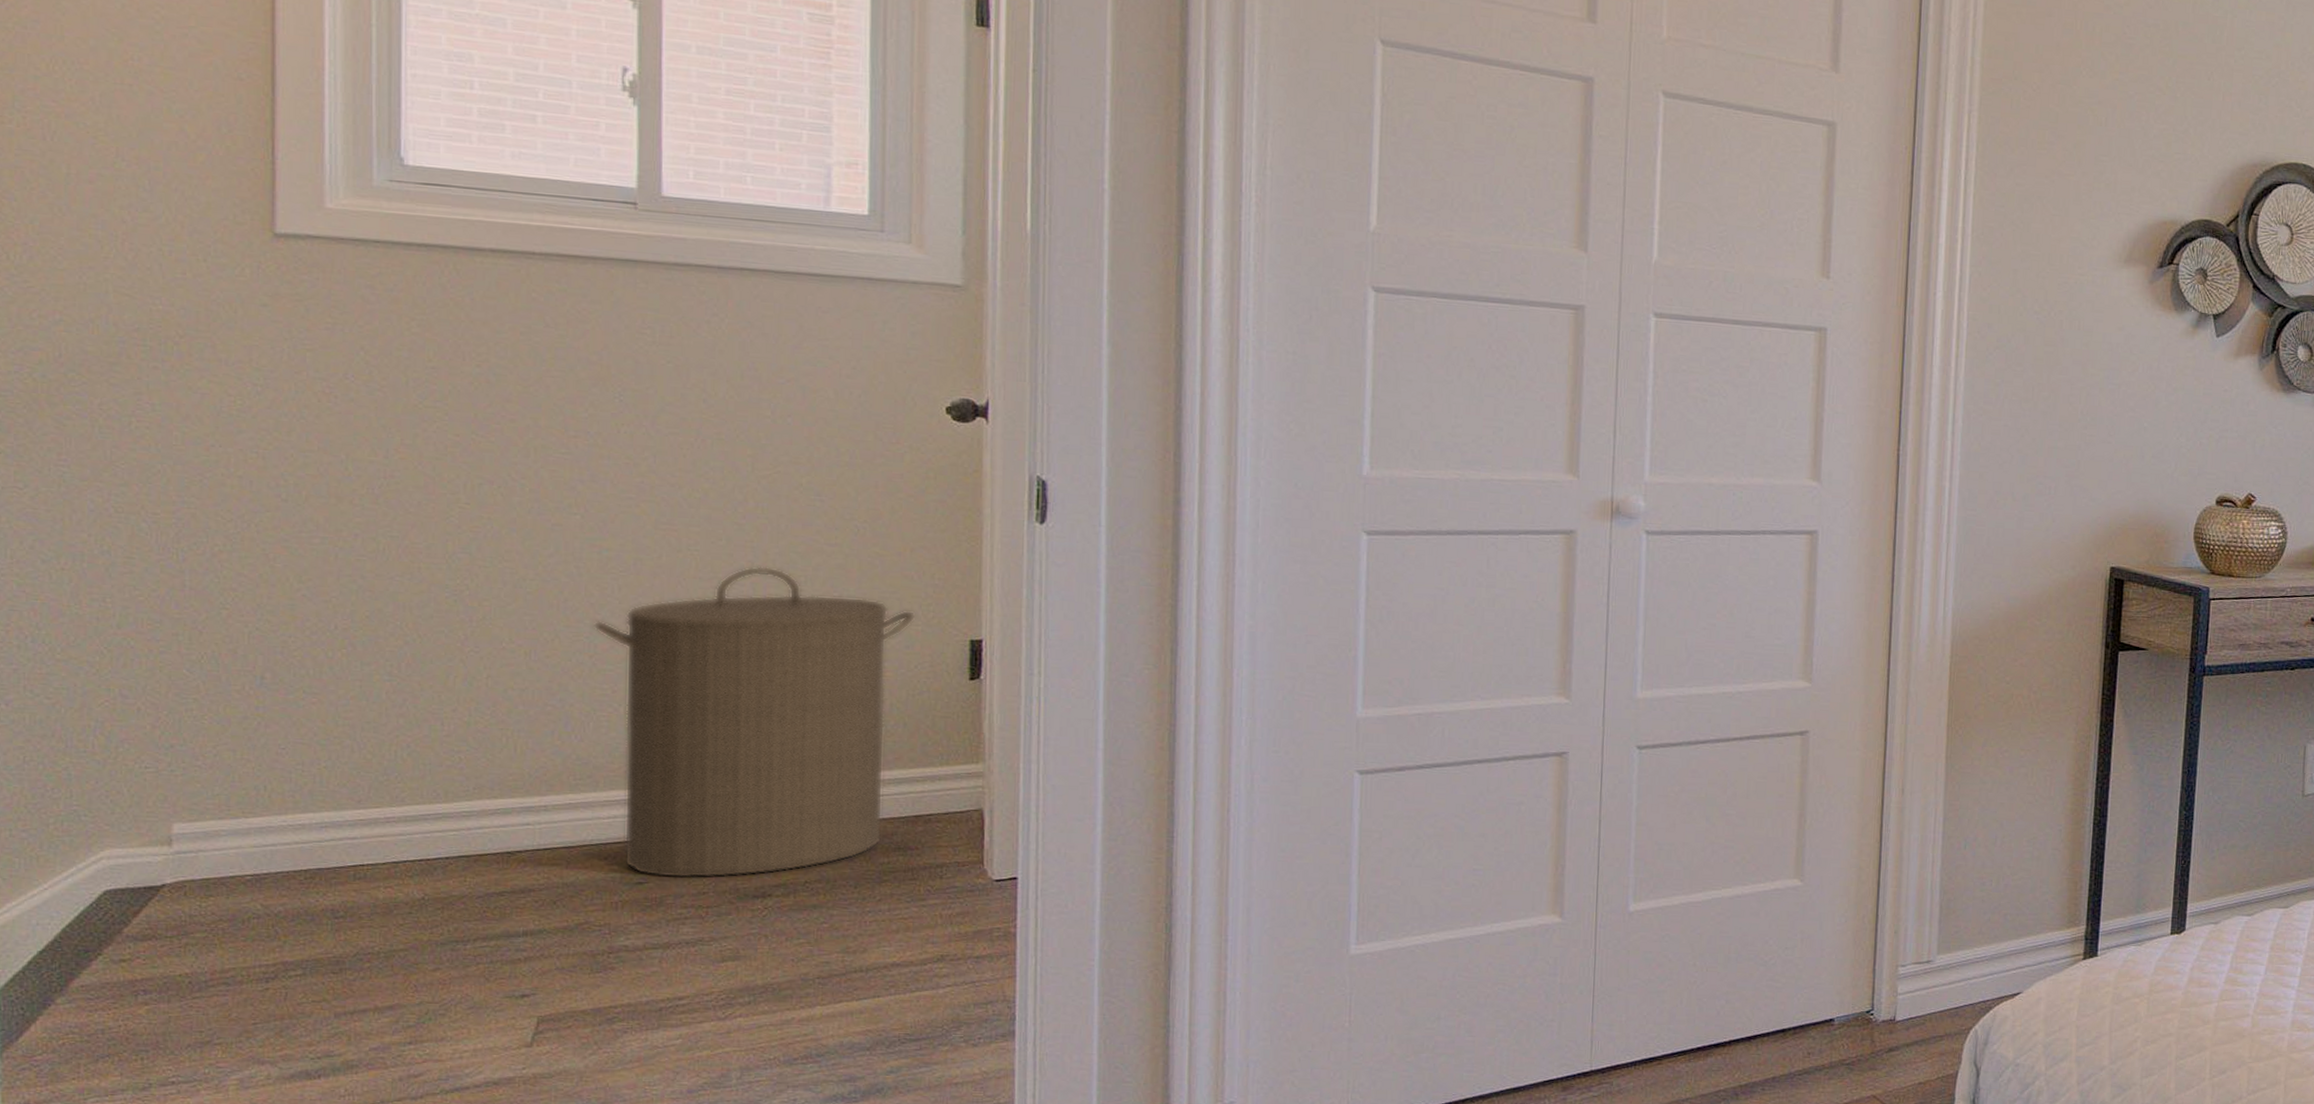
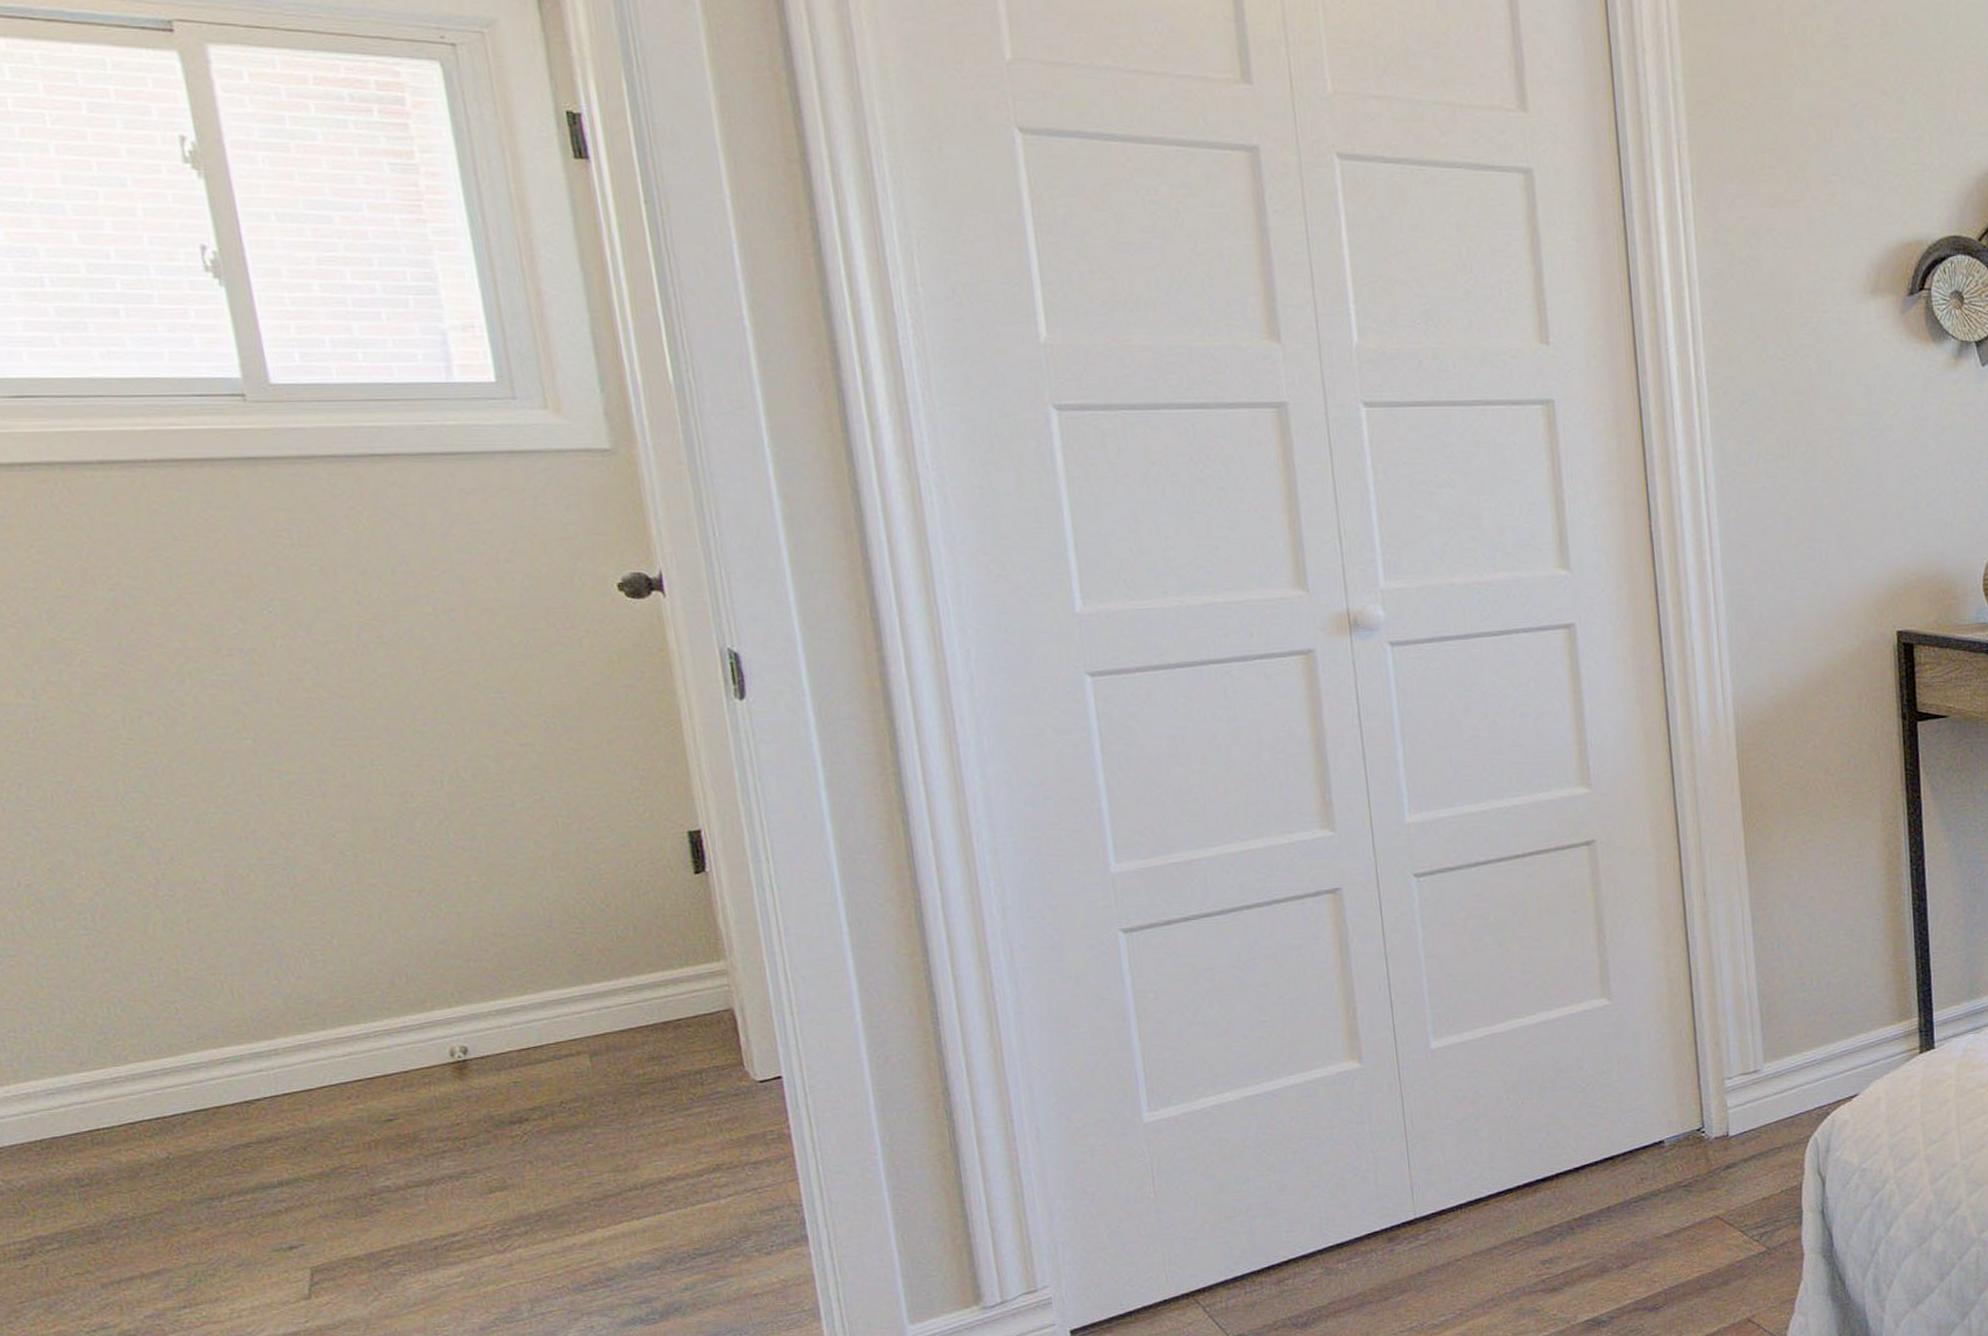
laundry hamper: present [592,566,916,879] -> none [287,775,633,1113]

